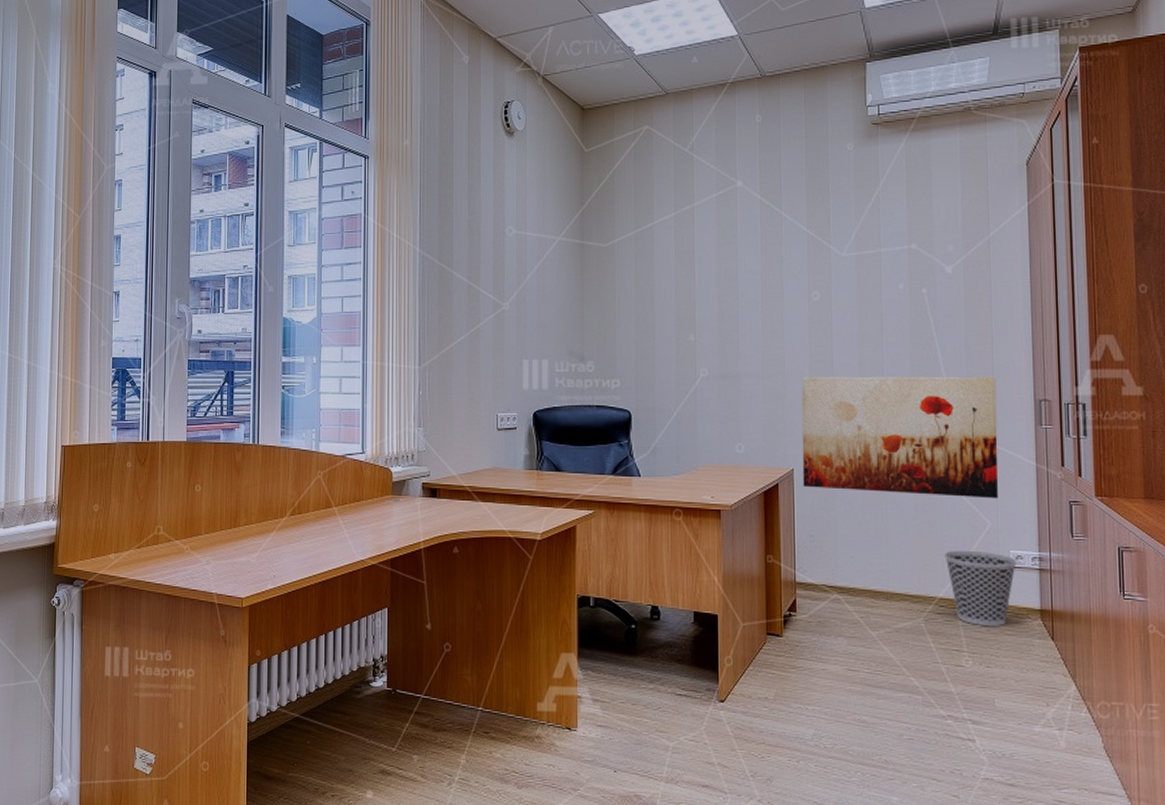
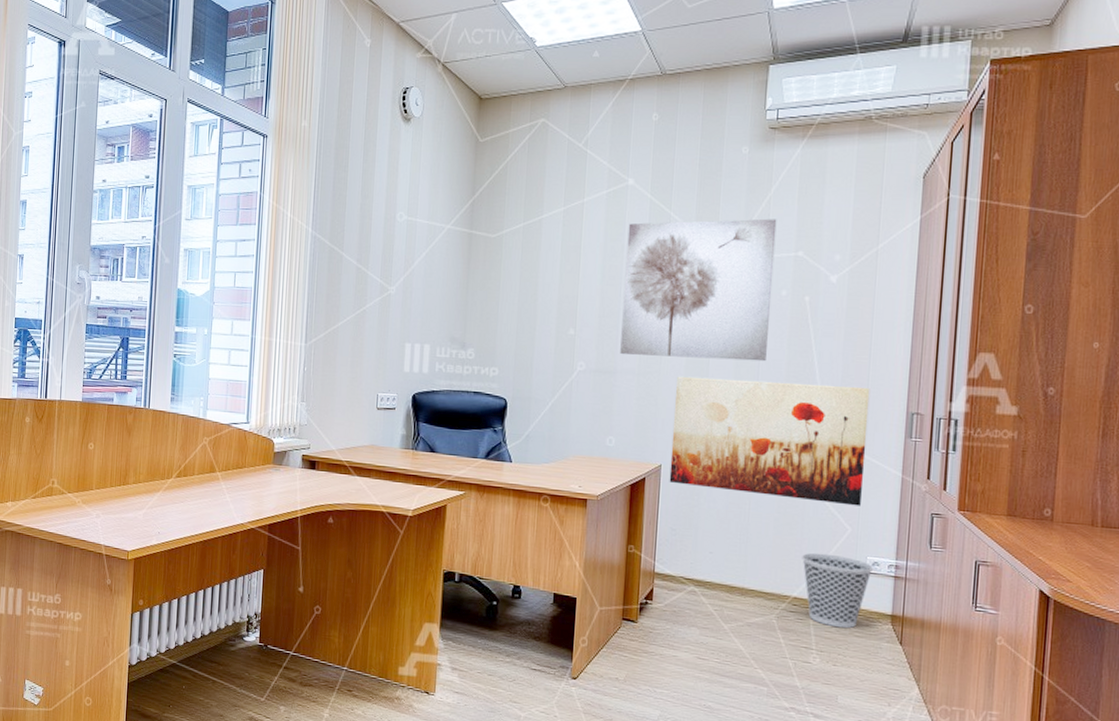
wall art: none [740,213,890,357] -> present [620,218,777,362]

